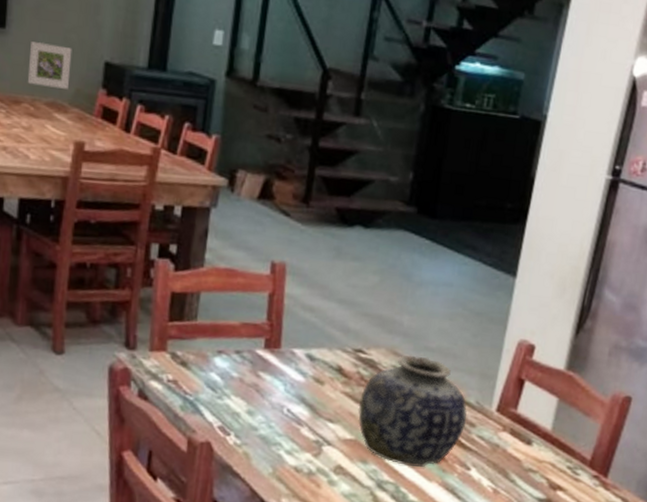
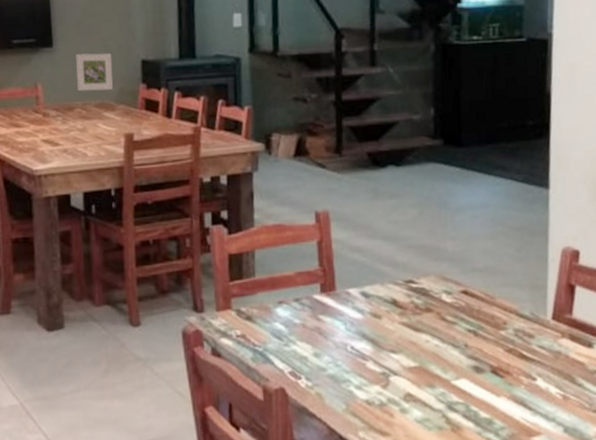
vase: present [358,355,467,467] -> none [417,277,524,385]

